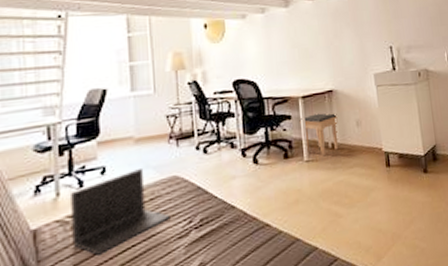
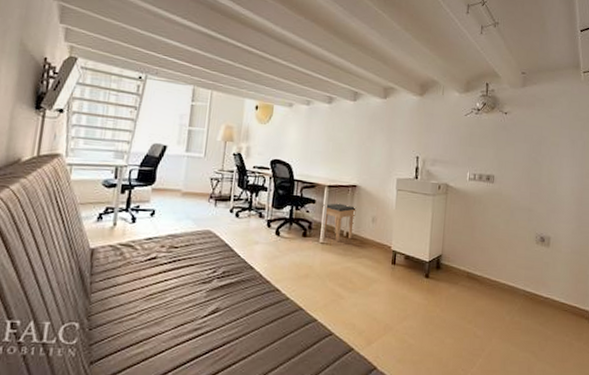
laptop: present [71,169,171,255] -> none [119,218,199,281]

